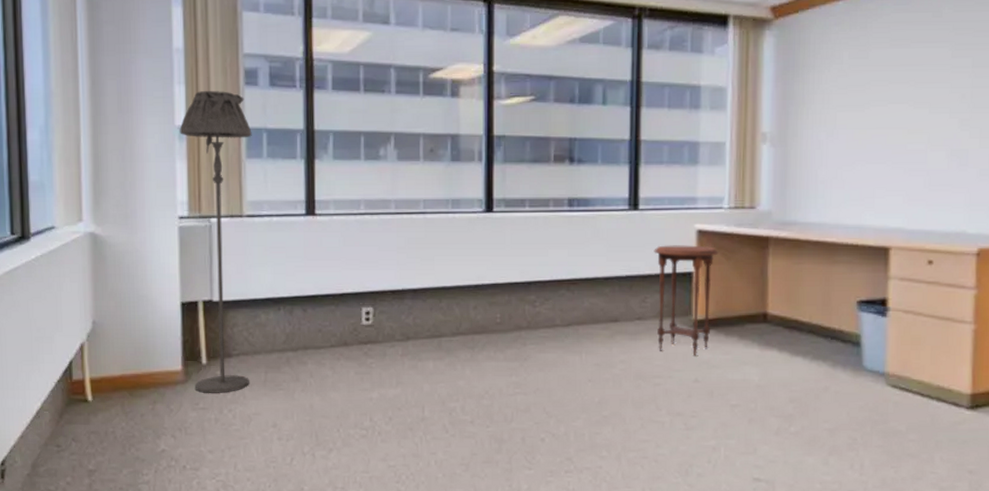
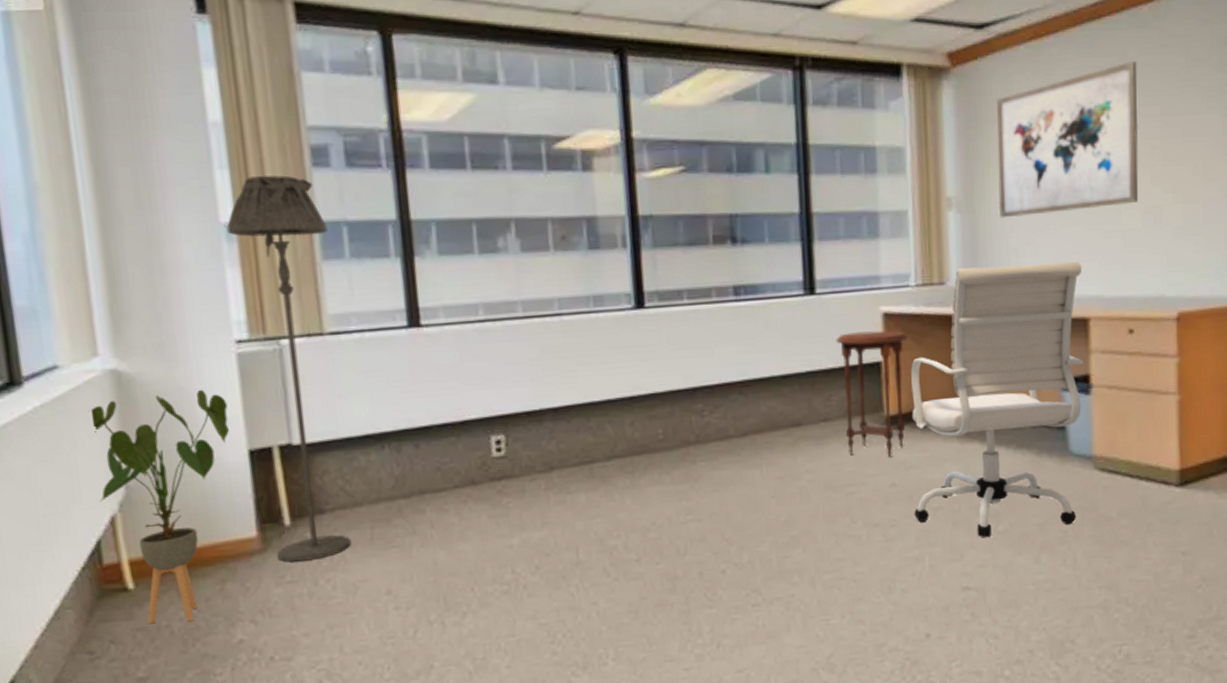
house plant: none [72,252,169,431] -> present [88,389,230,625]
office chair: none [713,195,885,437] -> present [911,261,1084,538]
wall art: none [809,17,951,153] -> present [997,61,1139,218]

